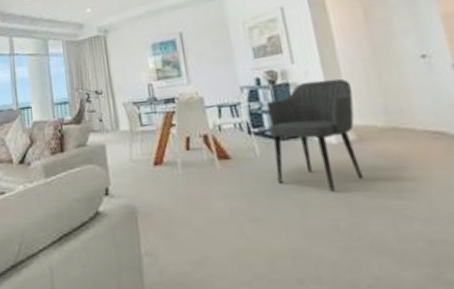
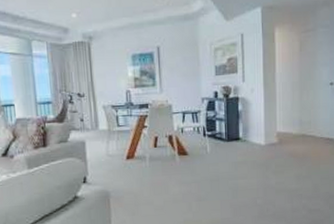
armchair: present [266,78,363,192] -> none [219,96,281,179]

